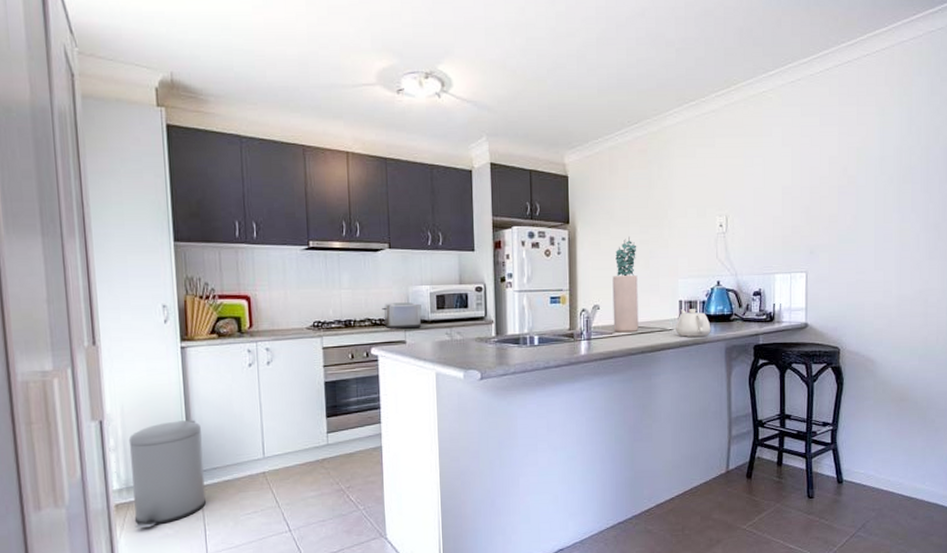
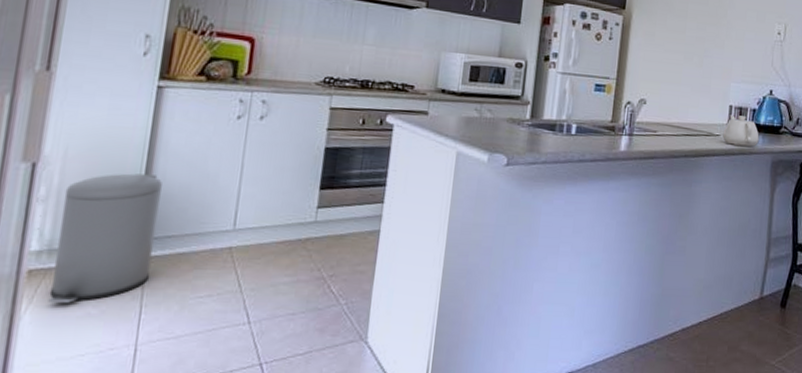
toaster: present [382,302,422,329] -> none [406,67,452,100]
vase: present [612,236,639,332] -> none [658,31,693,133]

